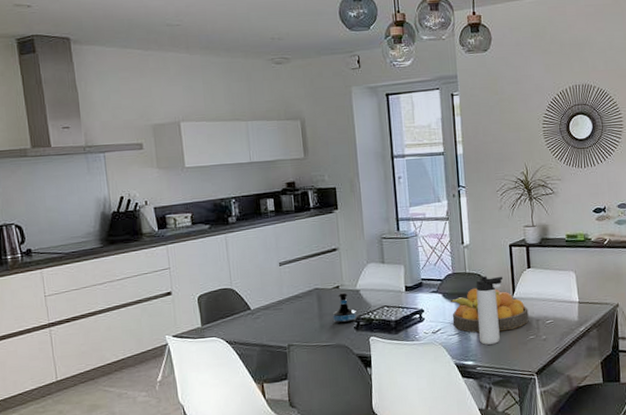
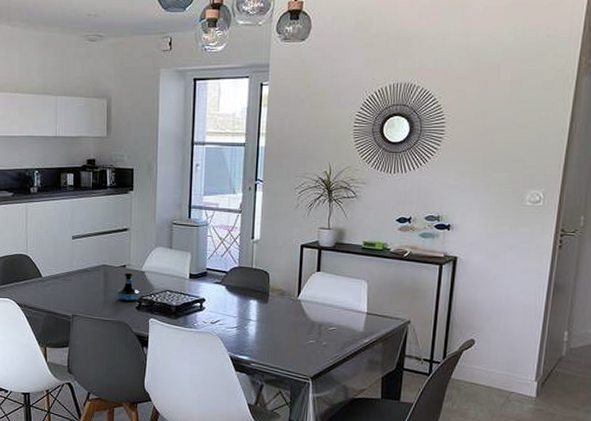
fruit bowl: present [450,288,529,333] -> none [232,284,312,331]
thermos bottle: present [476,276,503,345] -> none [257,274,290,343]

